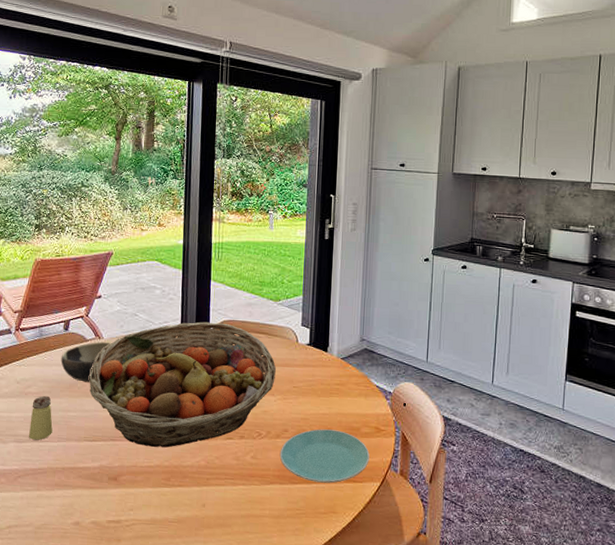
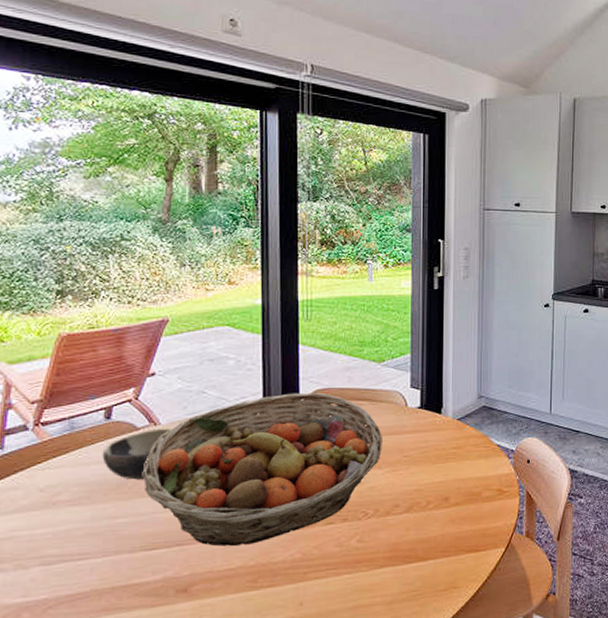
saltshaker: present [29,395,53,440] -> none [61,502,95,559]
plate: present [279,429,370,483] -> none [390,498,492,558]

